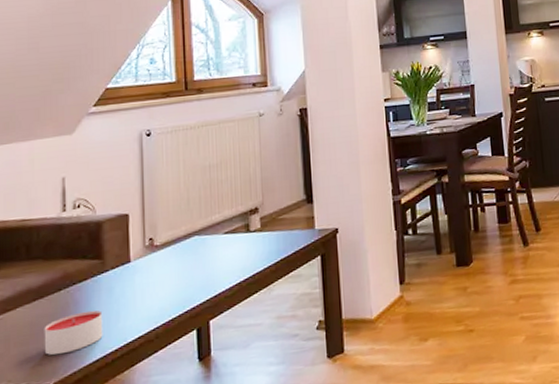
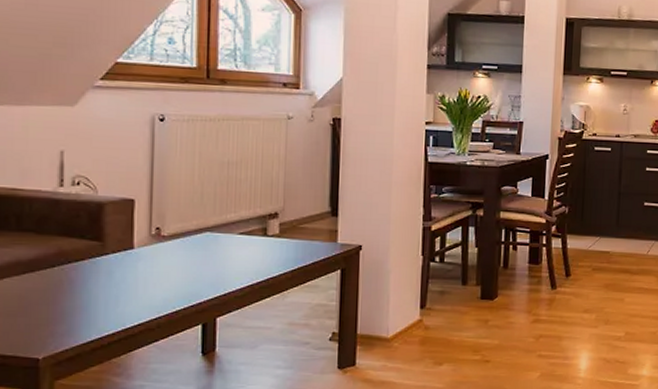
candle: present [44,310,103,356] -> none [33,291,100,331]

